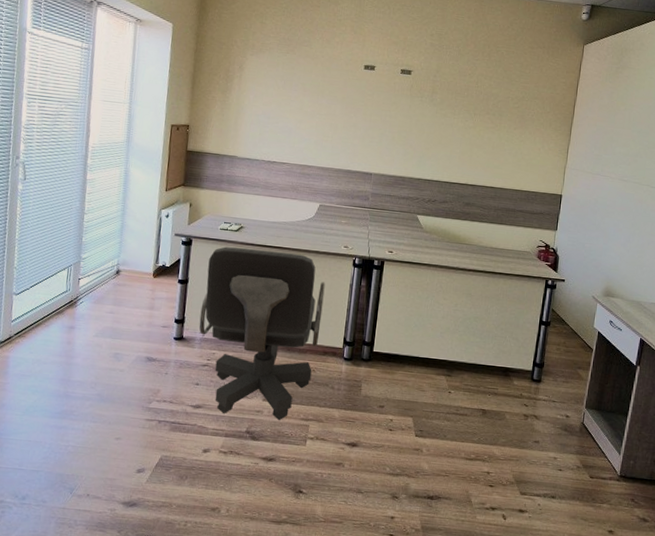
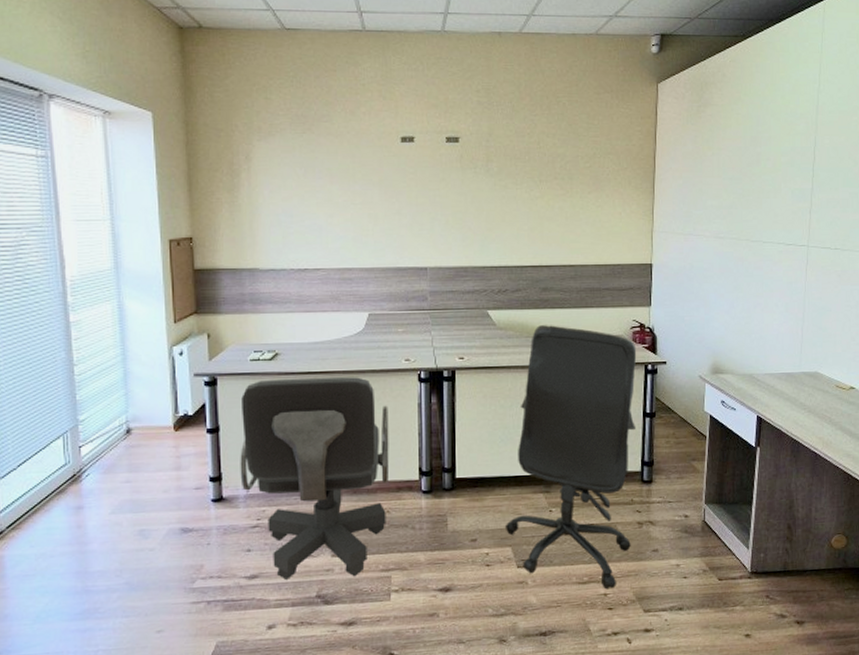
office chair: none [409,234,540,469] -> present [504,325,637,590]

